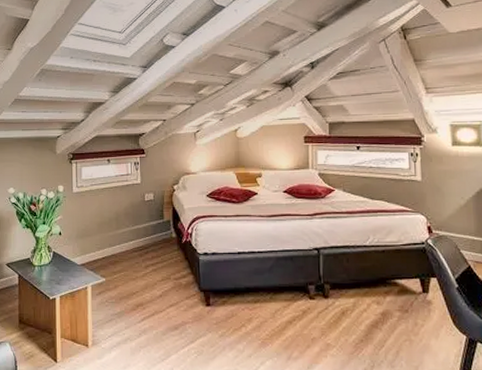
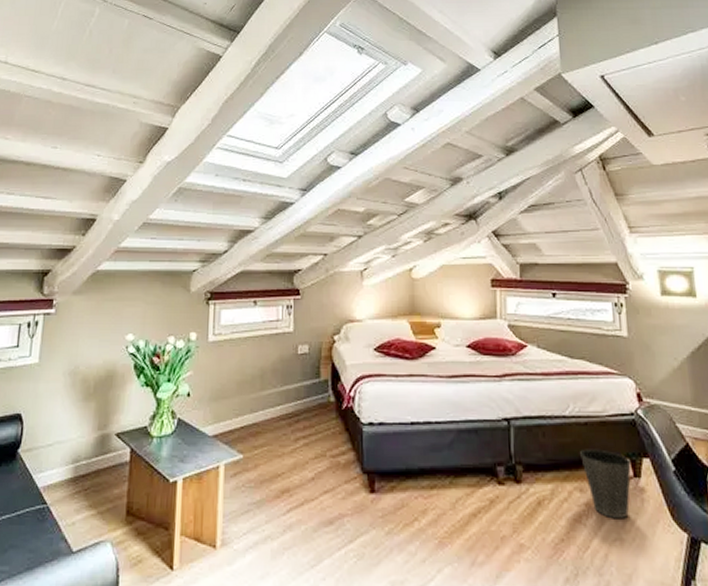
waste basket: none [378,271,421,325] -> present [580,449,631,519]

